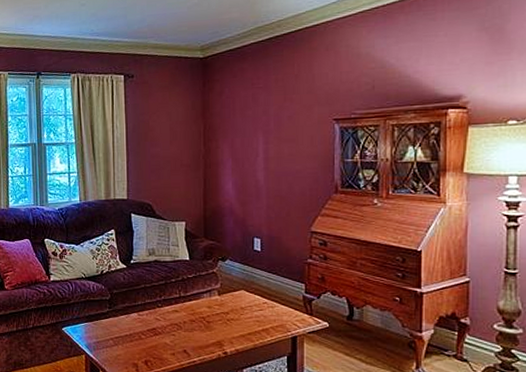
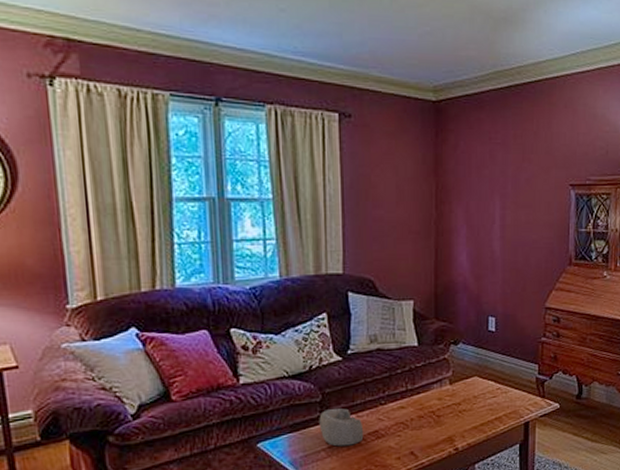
decorative bowl: none [108,307,144,338] -> present [319,408,364,447]

